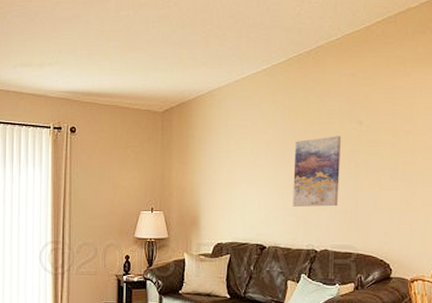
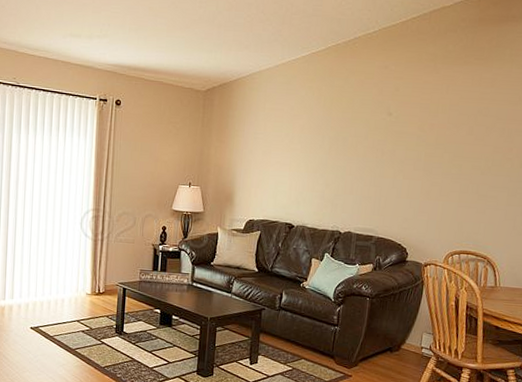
wall art: present [293,136,342,207] -> none [321,125,372,192]

